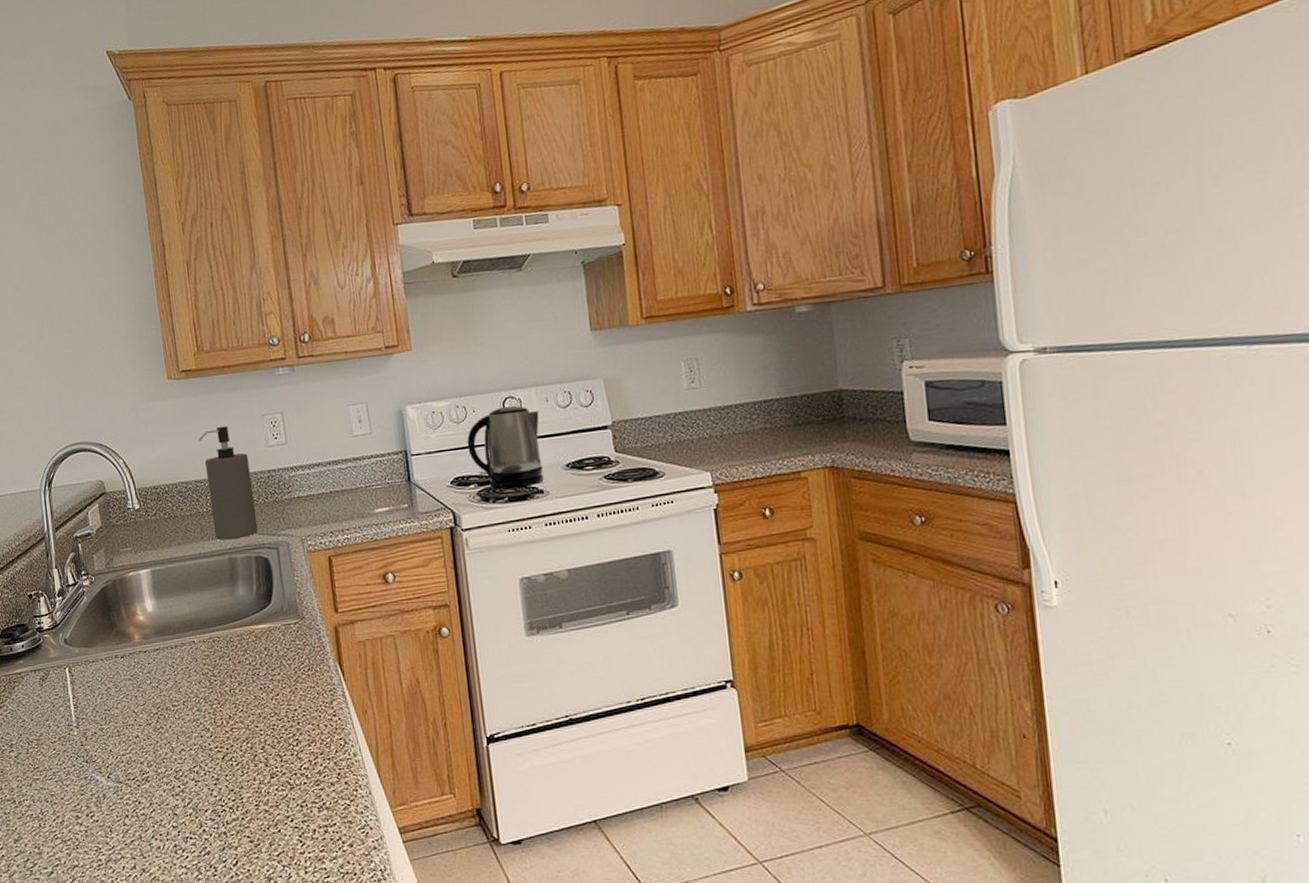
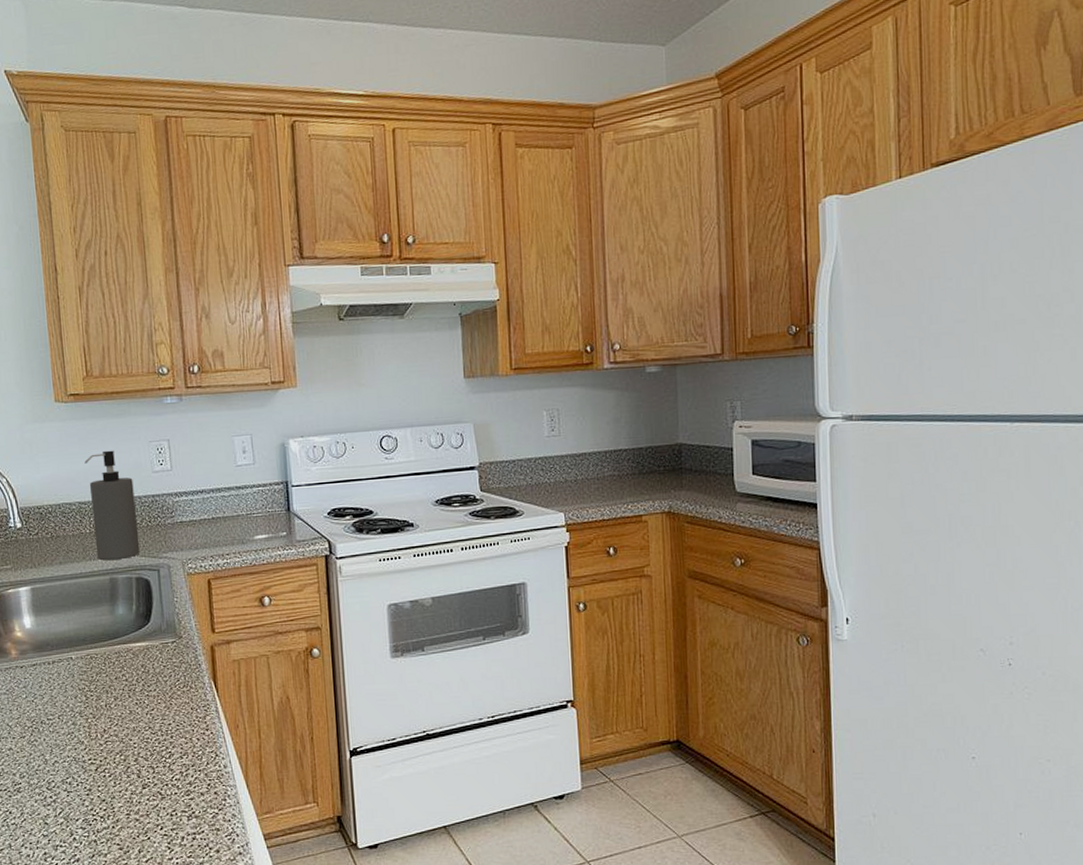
kettle: present [467,405,544,490] -> none [345,444,414,522]

